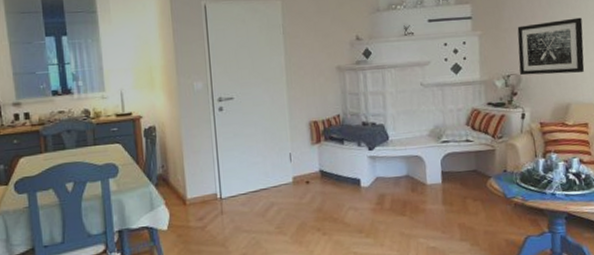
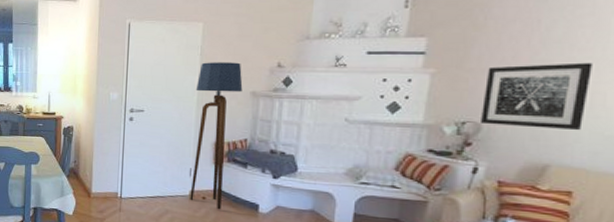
floor lamp: none [283,38,328,192] -> present [190,62,243,210]

